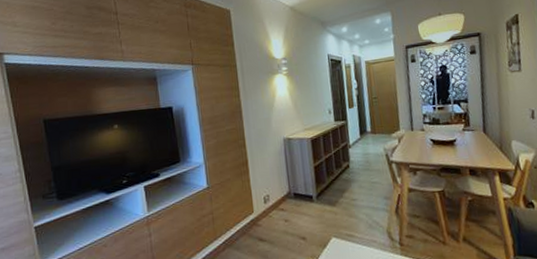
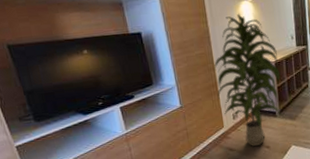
indoor plant: none [244,86,319,238] -> present [214,13,282,147]

